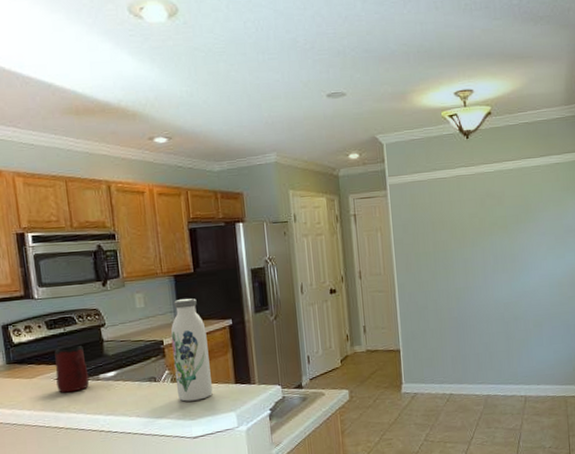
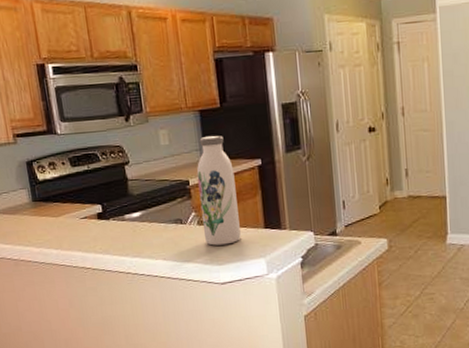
mug: present [54,345,90,393] -> none [79,183,115,233]

